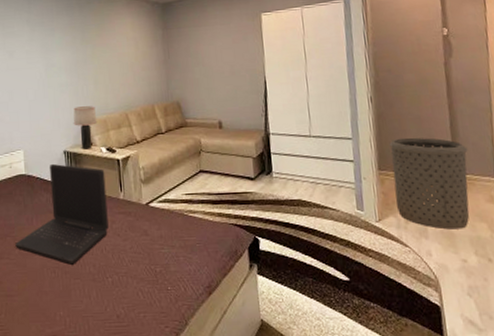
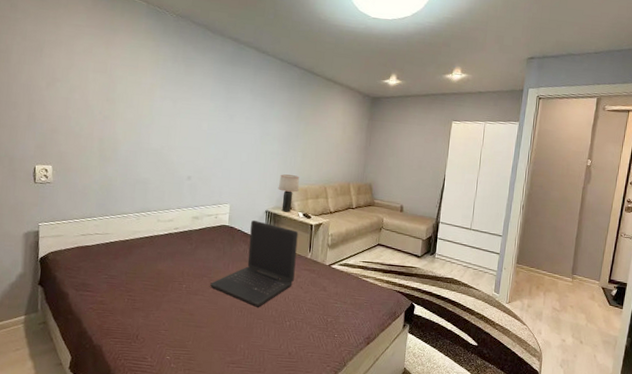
laundry basket: present [389,137,470,230] -> none [524,241,585,317]

